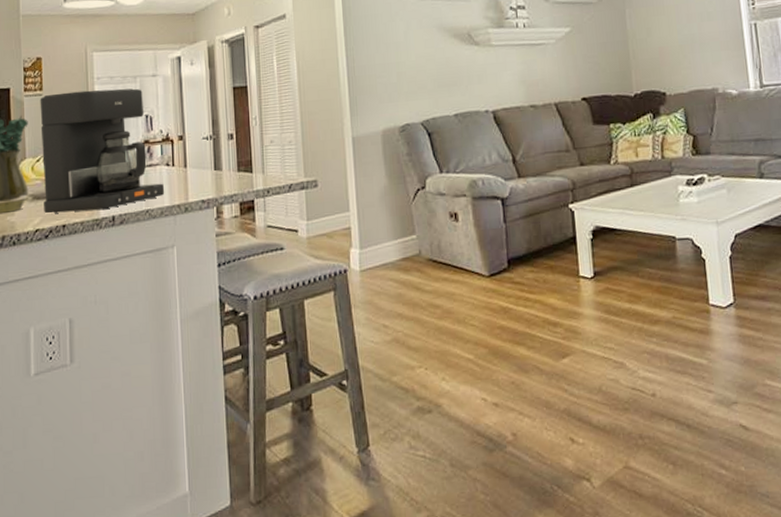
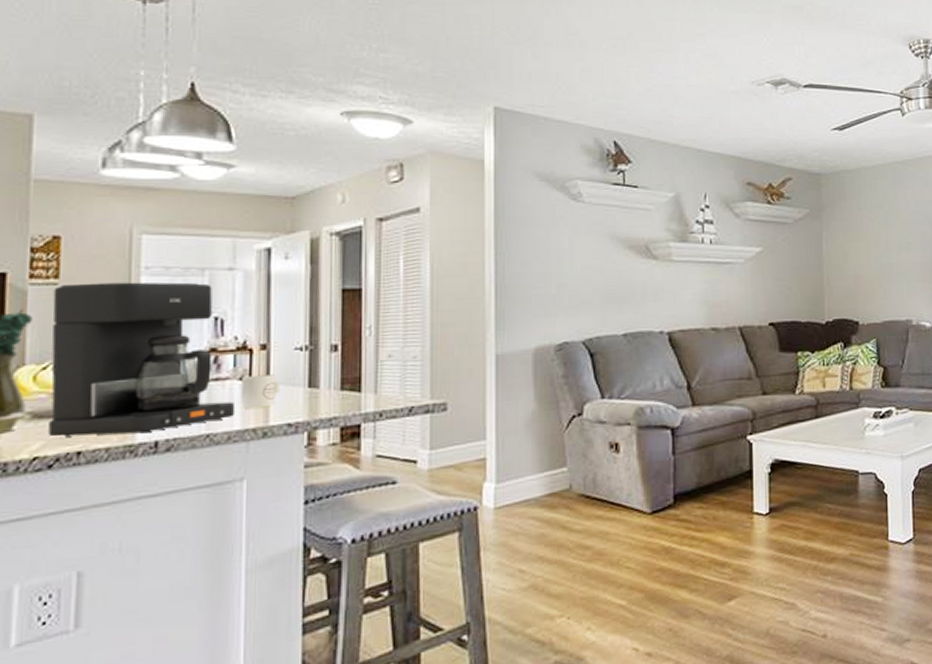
mug: none [166,160,195,190] -> present [240,374,281,410]

